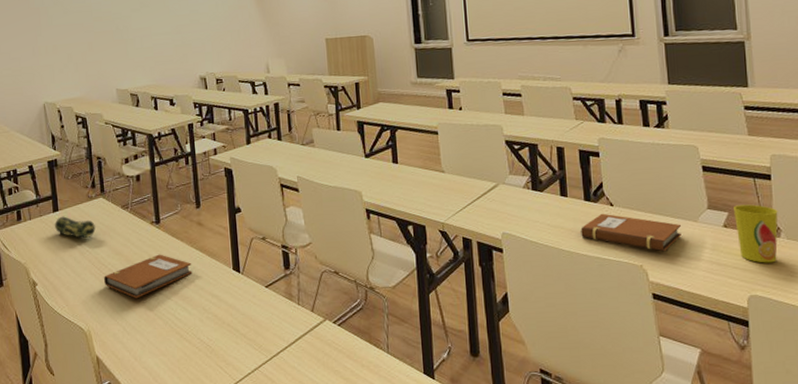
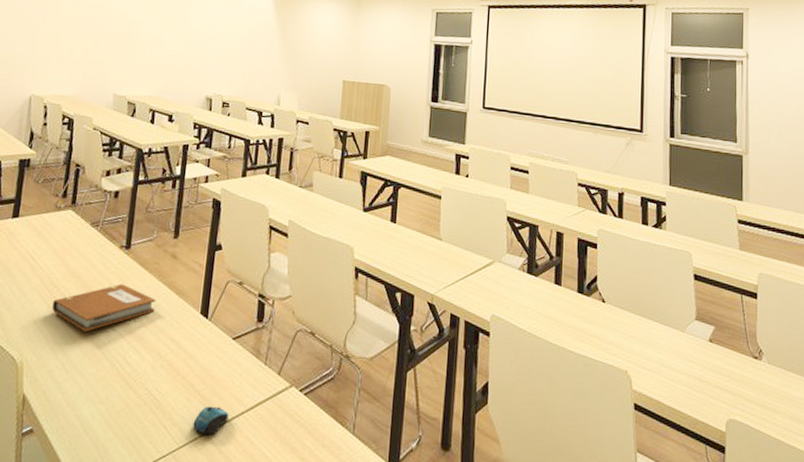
pencil case: present [55,216,96,238] -> none [10,224,57,253]
computer mouse: none [244,345,275,370] -> present [193,406,229,435]
notebook: present [581,213,681,252] -> none [570,308,668,360]
cup: present [734,204,778,263] -> none [720,320,761,387]

